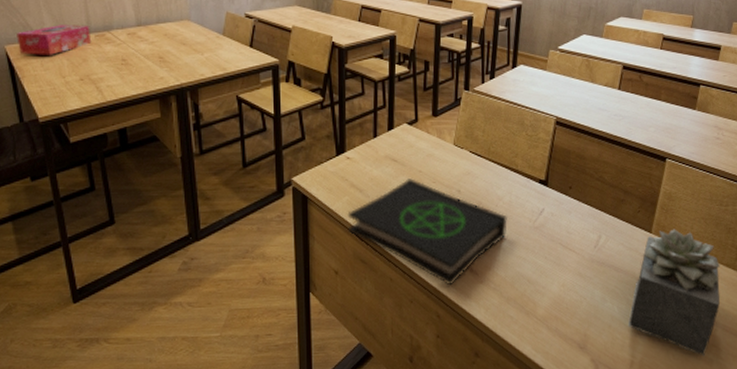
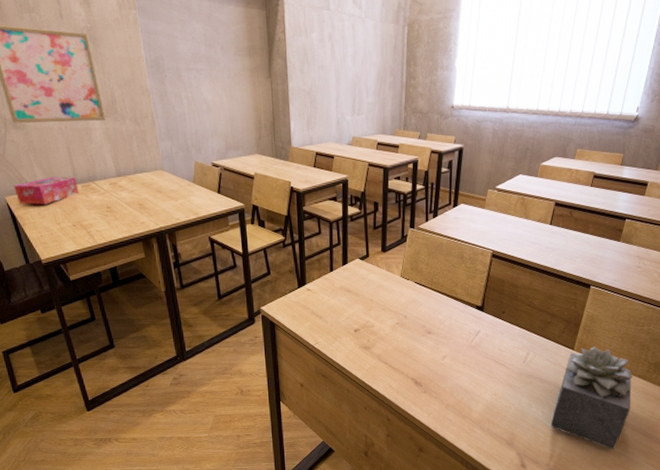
book: present [347,178,507,286] -> none [309,306,448,395]

